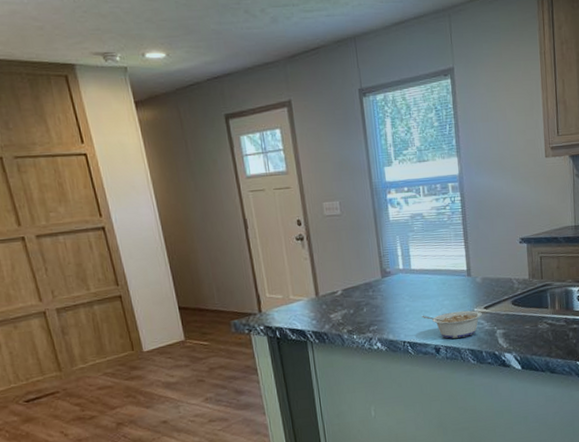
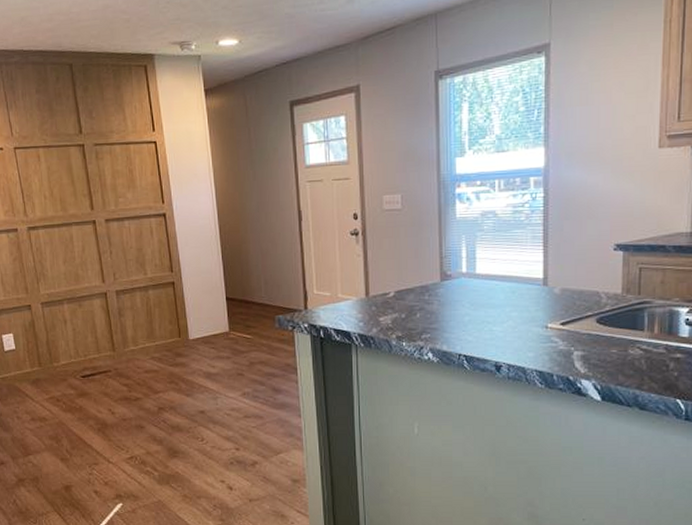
legume: present [422,310,482,339] -> none [483,325,557,356]

